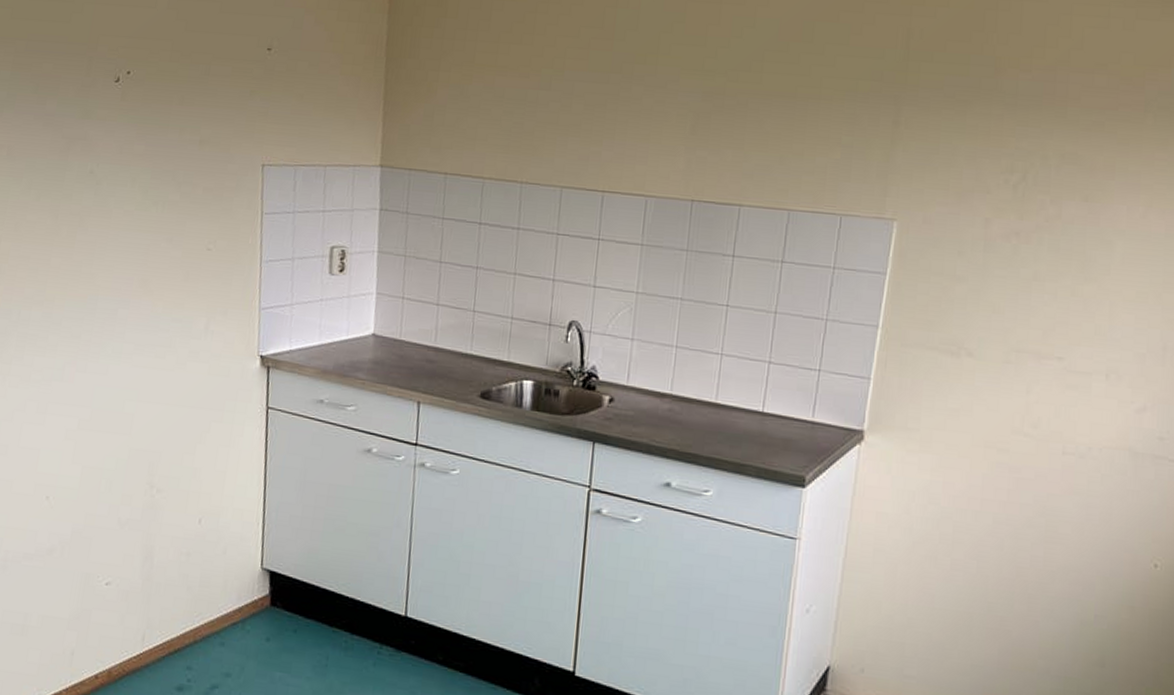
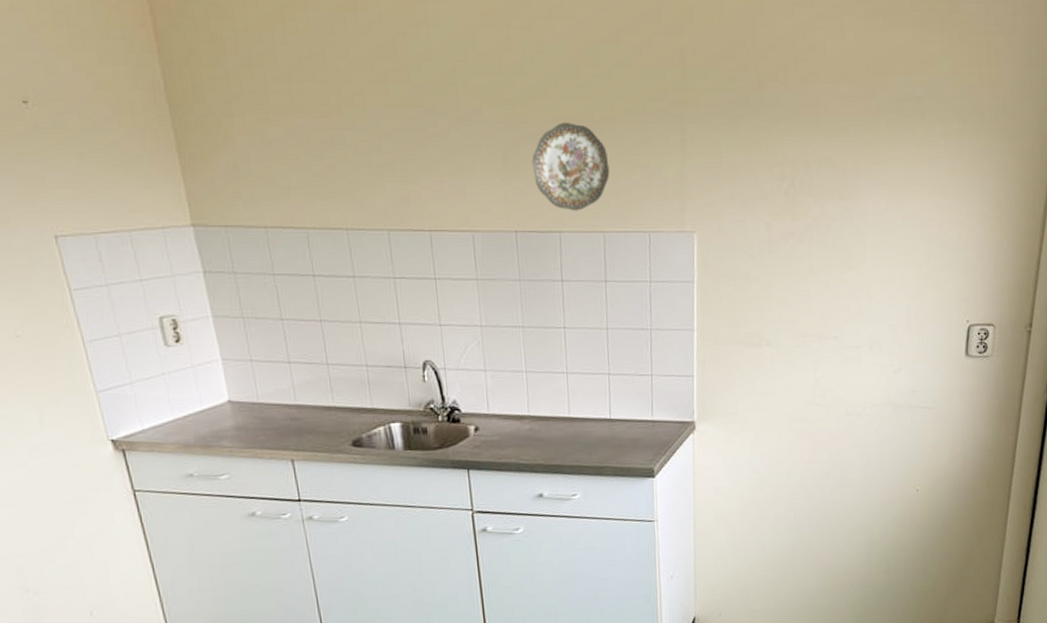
decorative plate: none [721,96,807,186] -> present [531,122,610,211]

